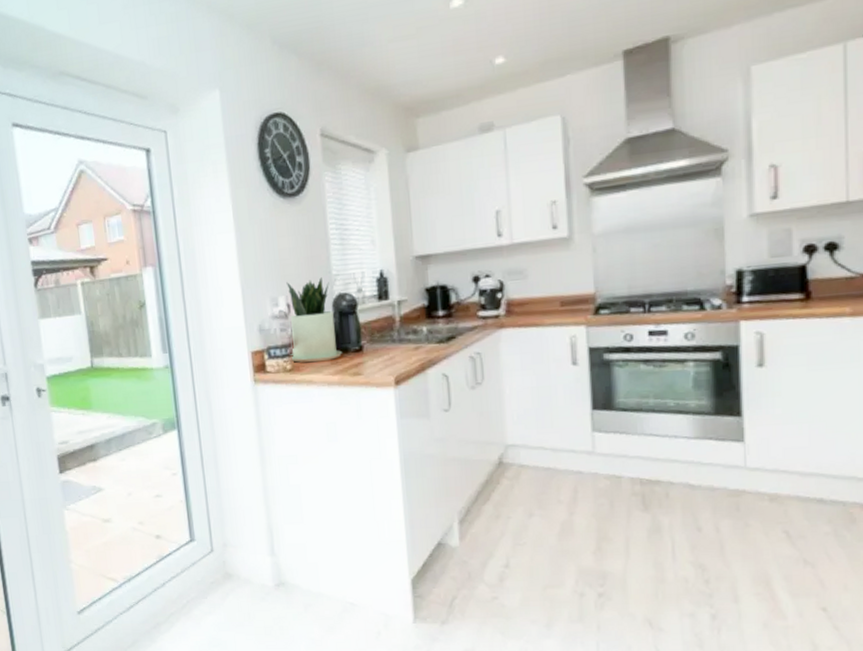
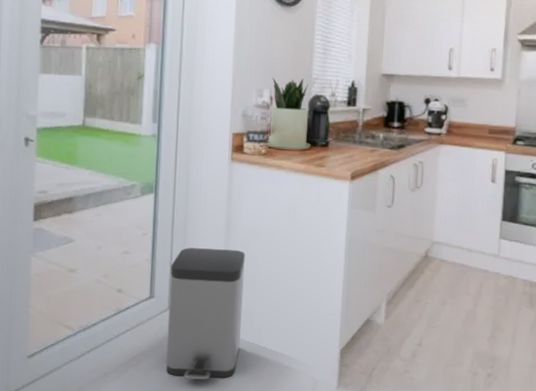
pedal bin: none [207,480,296,624] -> present [166,247,245,380]

